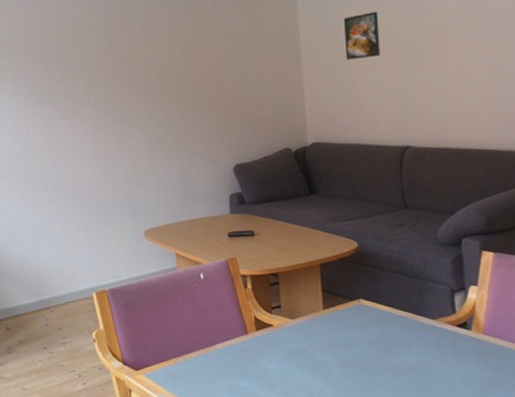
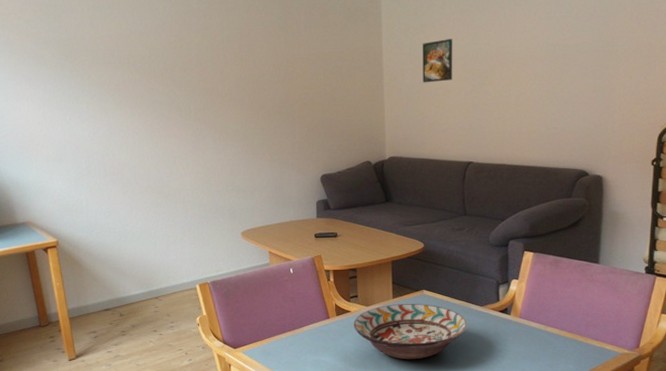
decorative bowl: none [276,316,417,387] -> present [353,304,467,360]

